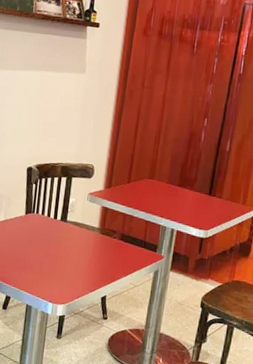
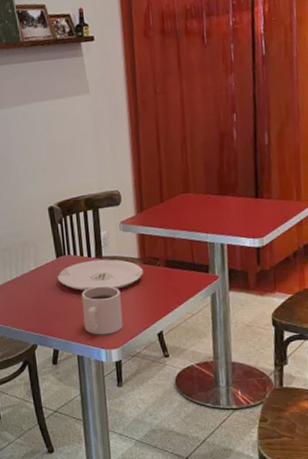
plate: none [22,222,100,252] -> present [57,259,143,291]
mug: none [38,245,76,291] -> present [81,286,124,335]

